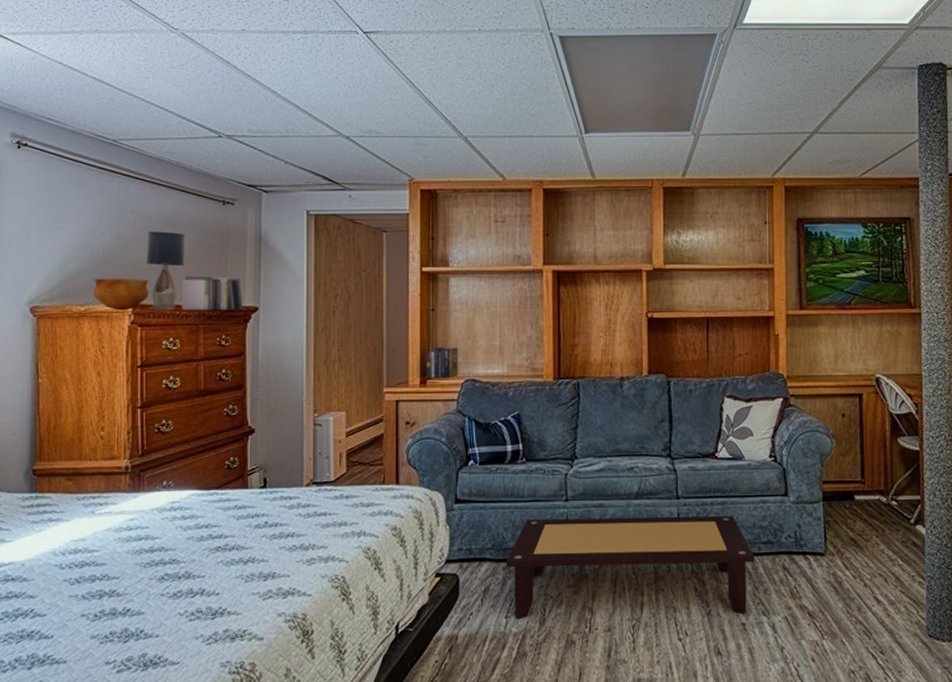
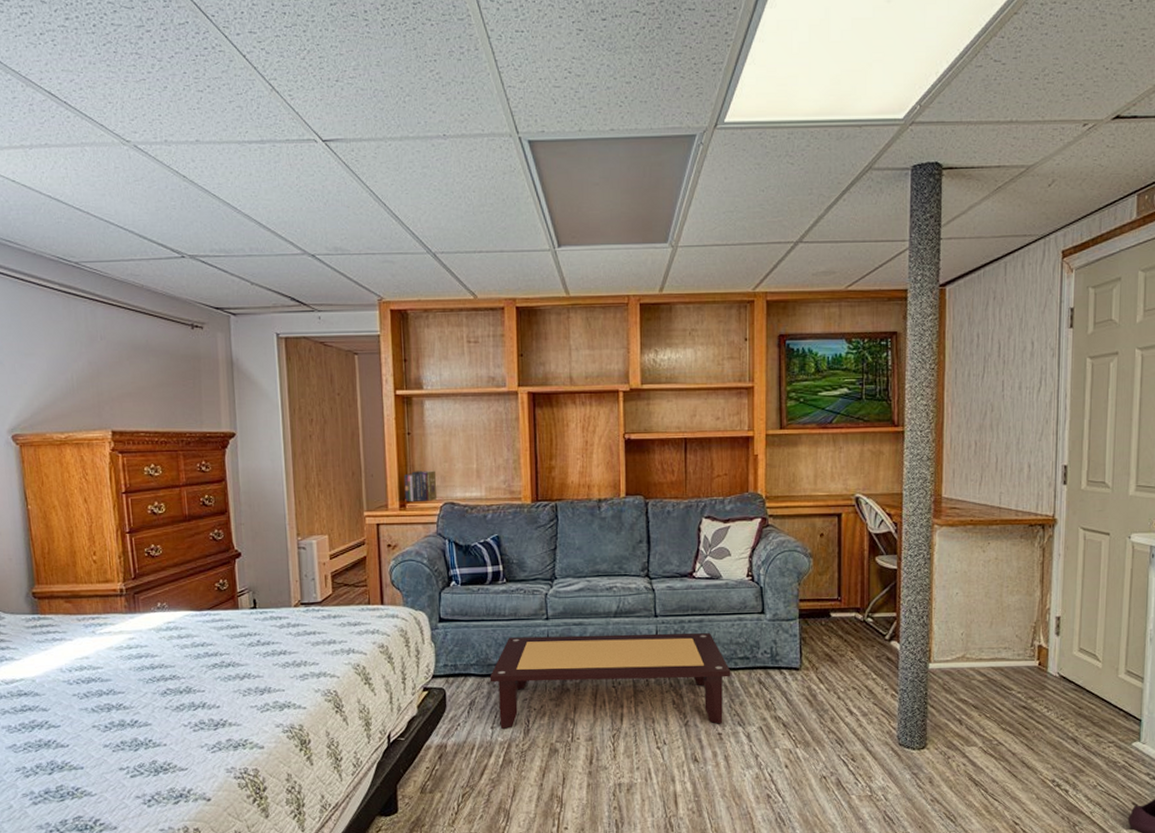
bowl: present [94,278,149,311] -> none [71,405,126,438]
table lamp: present [145,231,186,311] -> none [119,357,159,437]
books: present [181,275,243,311] -> none [157,401,220,437]

